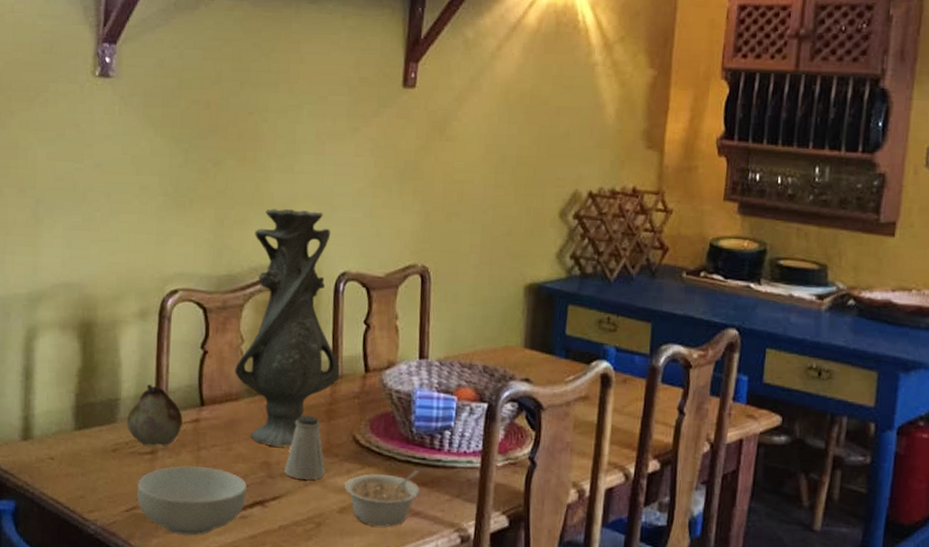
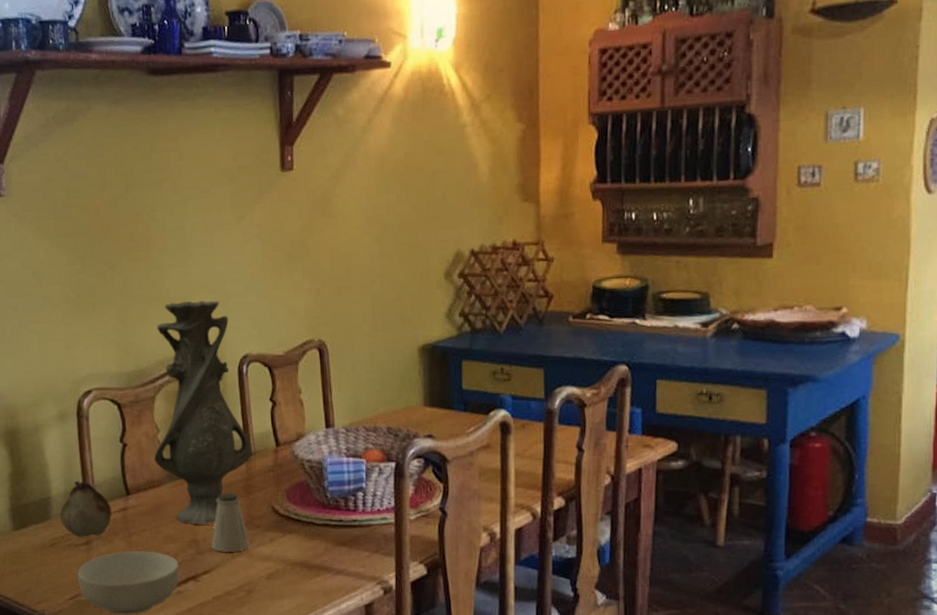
legume: present [344,469,421,527] -> none [269,531,340,588]

